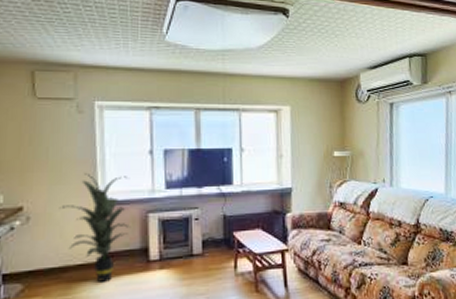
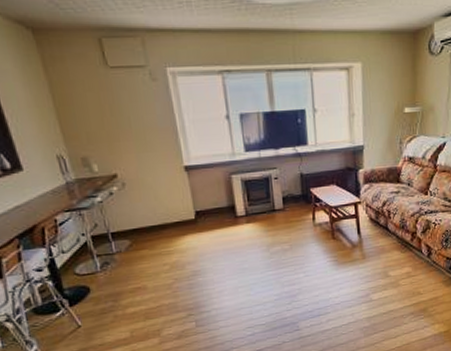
indoor plant: present [59,173,131,282] -> none [149,140,217,236]

